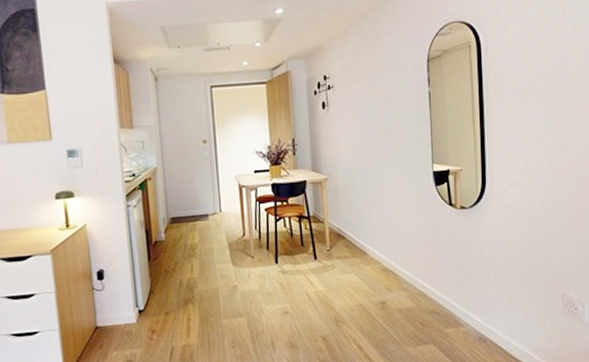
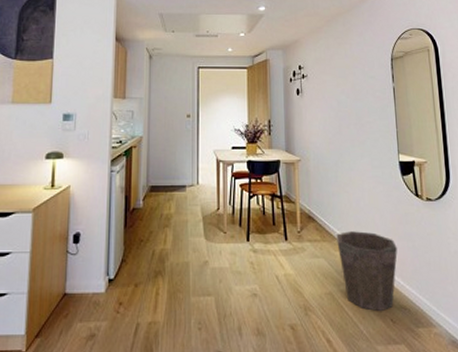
waste bin: none [367,244,429,317] -> present [336,231,397,311]

